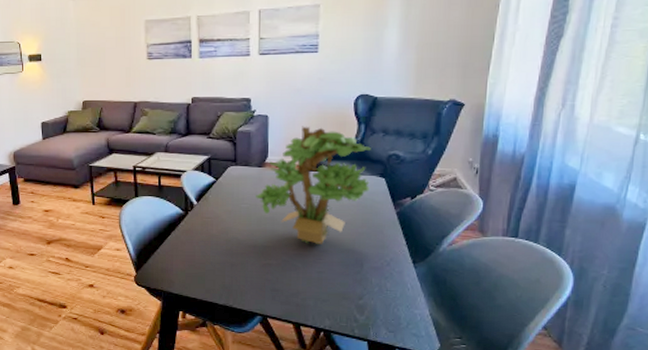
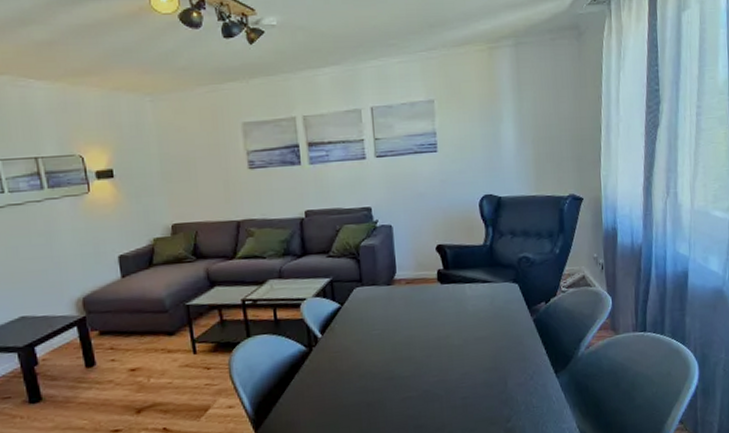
flower bouquet: present [256,126,371,244] -> none [387,233,504,368]

